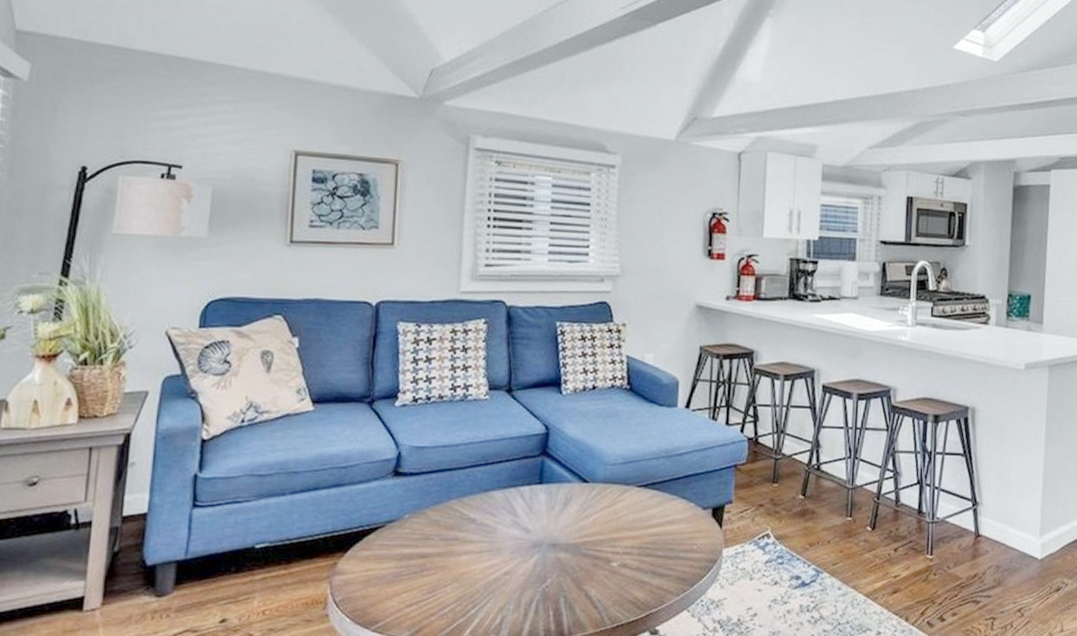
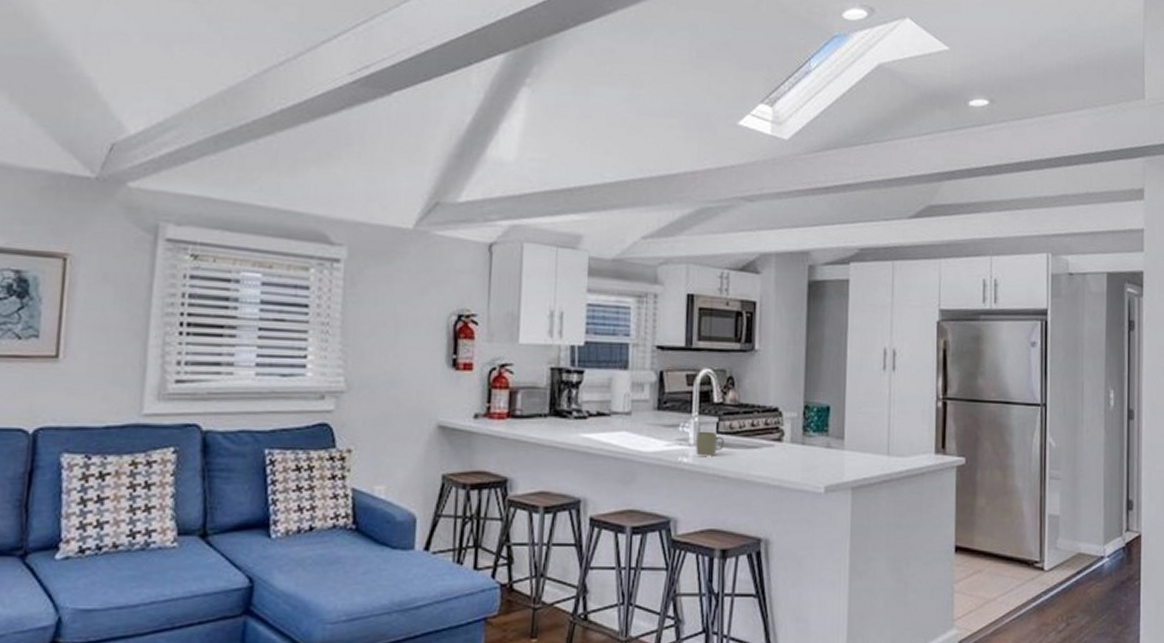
mug: none [913,314,938,336] -> present [696,431,725,456]

